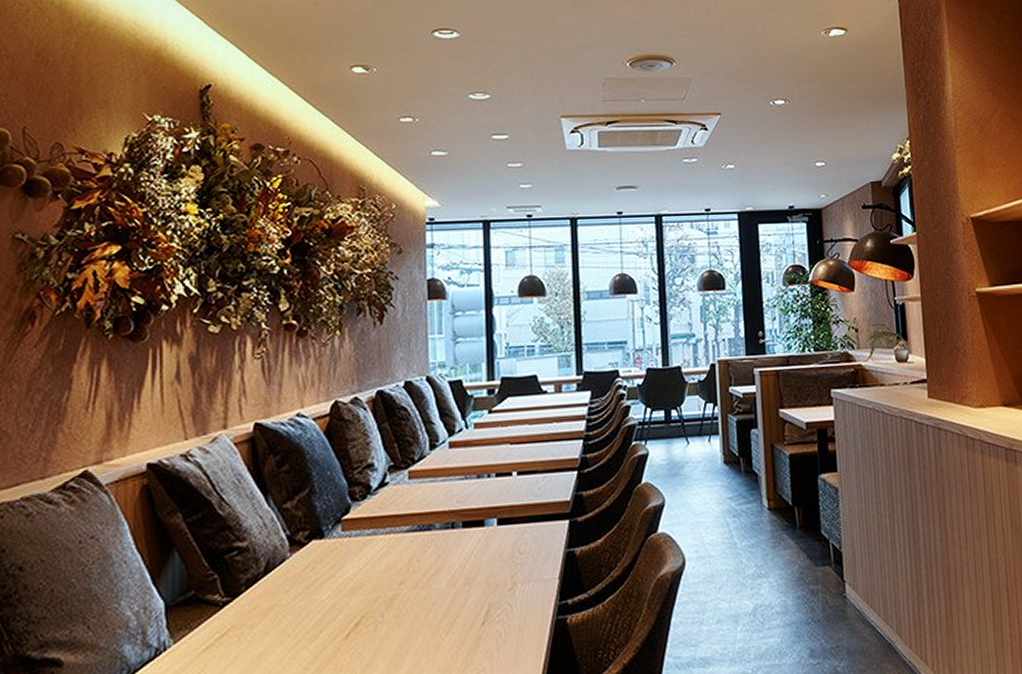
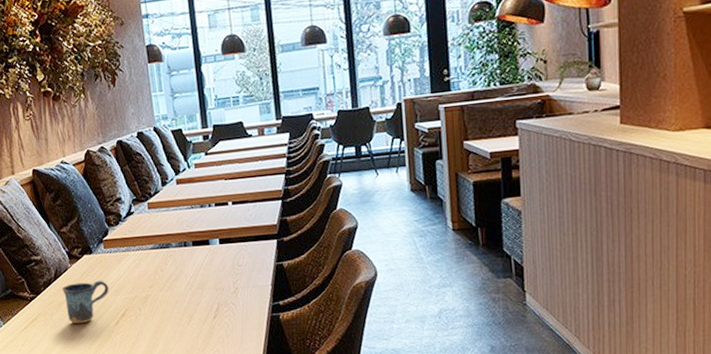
mug: none [273,575,342,640] -> present [62,280,109,324]

